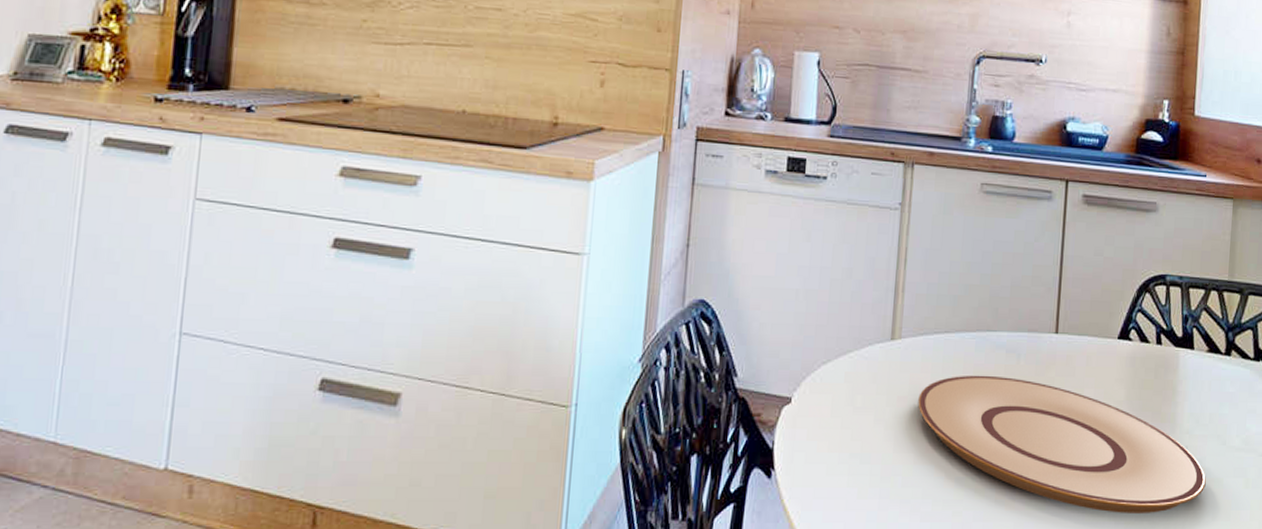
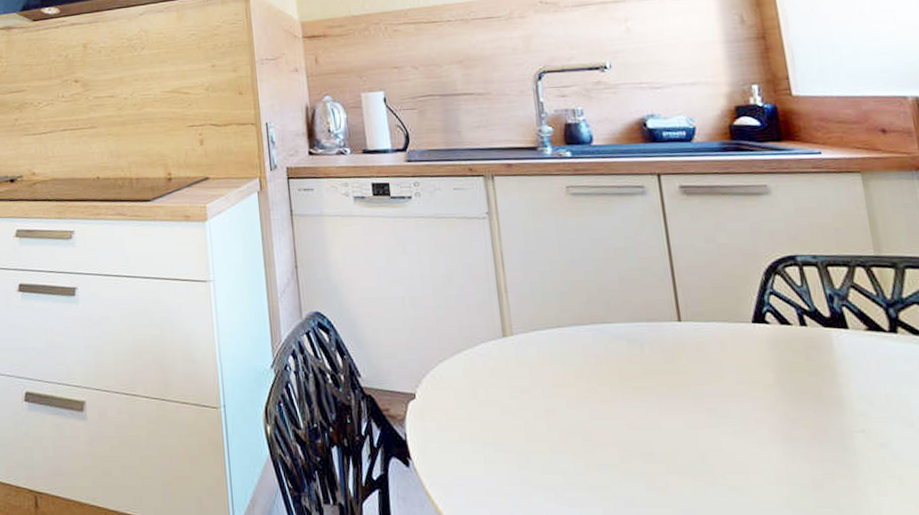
plate: present [918,375,1206,513] -> none [542,365,899,500]

